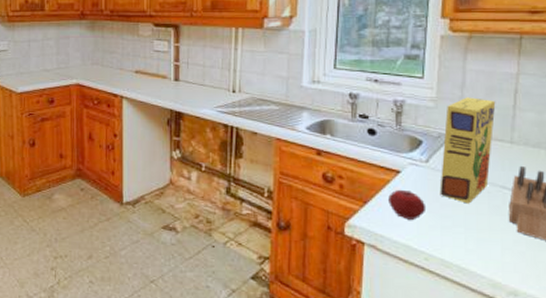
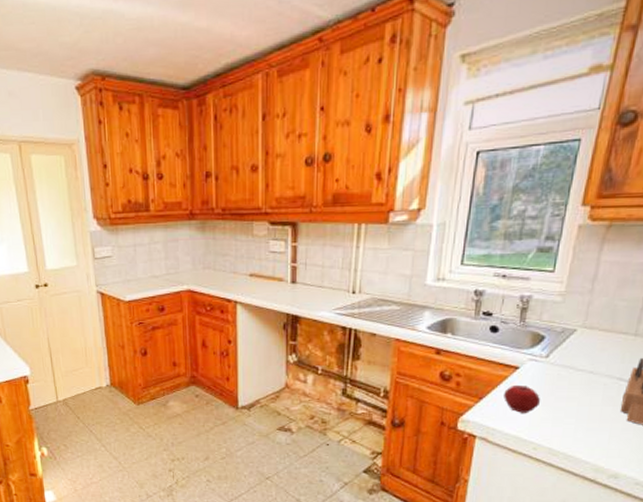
cereal box: present [439,97,496,204] -> none [556,290,627,396]

